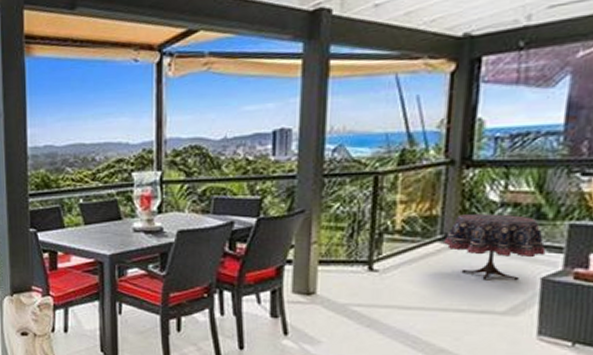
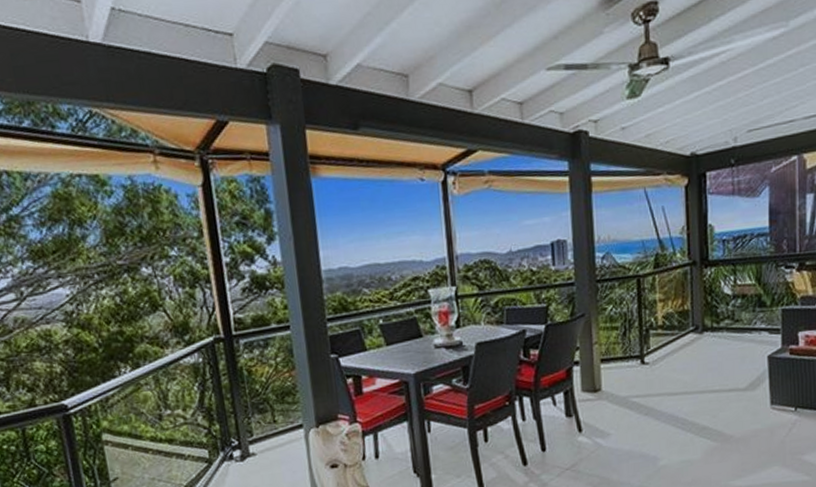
side table: present [444,214,546,281] -> none [696,305,769,363]

